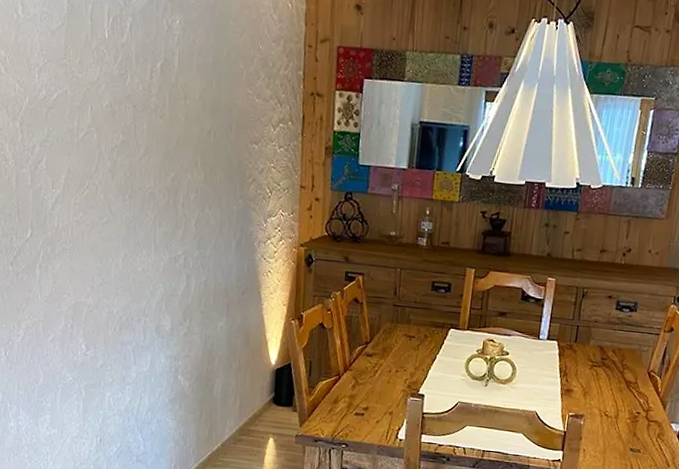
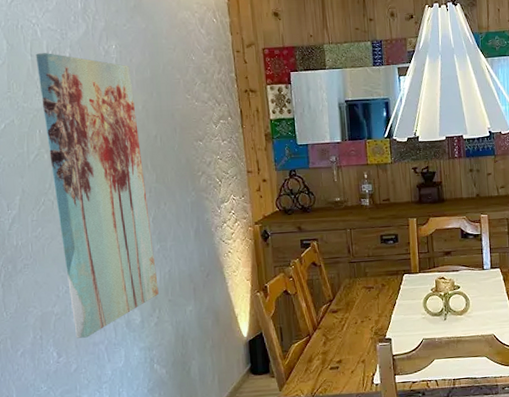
wall art: none [95,18,193,335] -> present [35,53,159,338]

